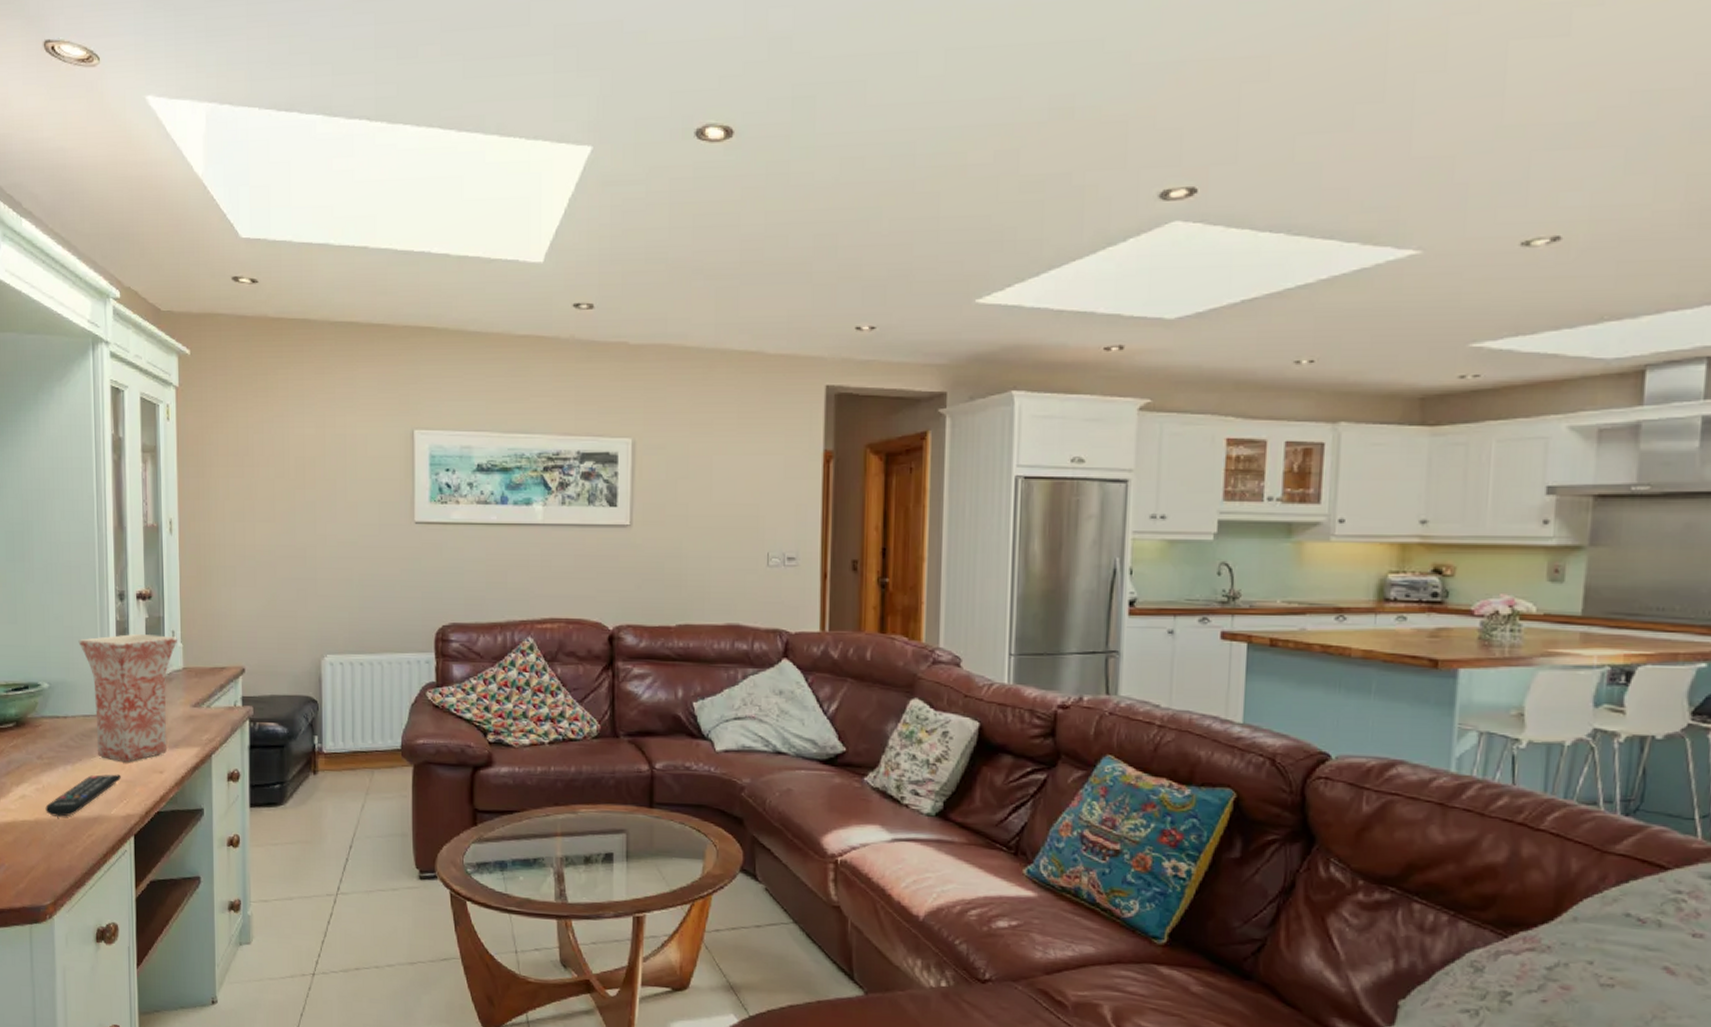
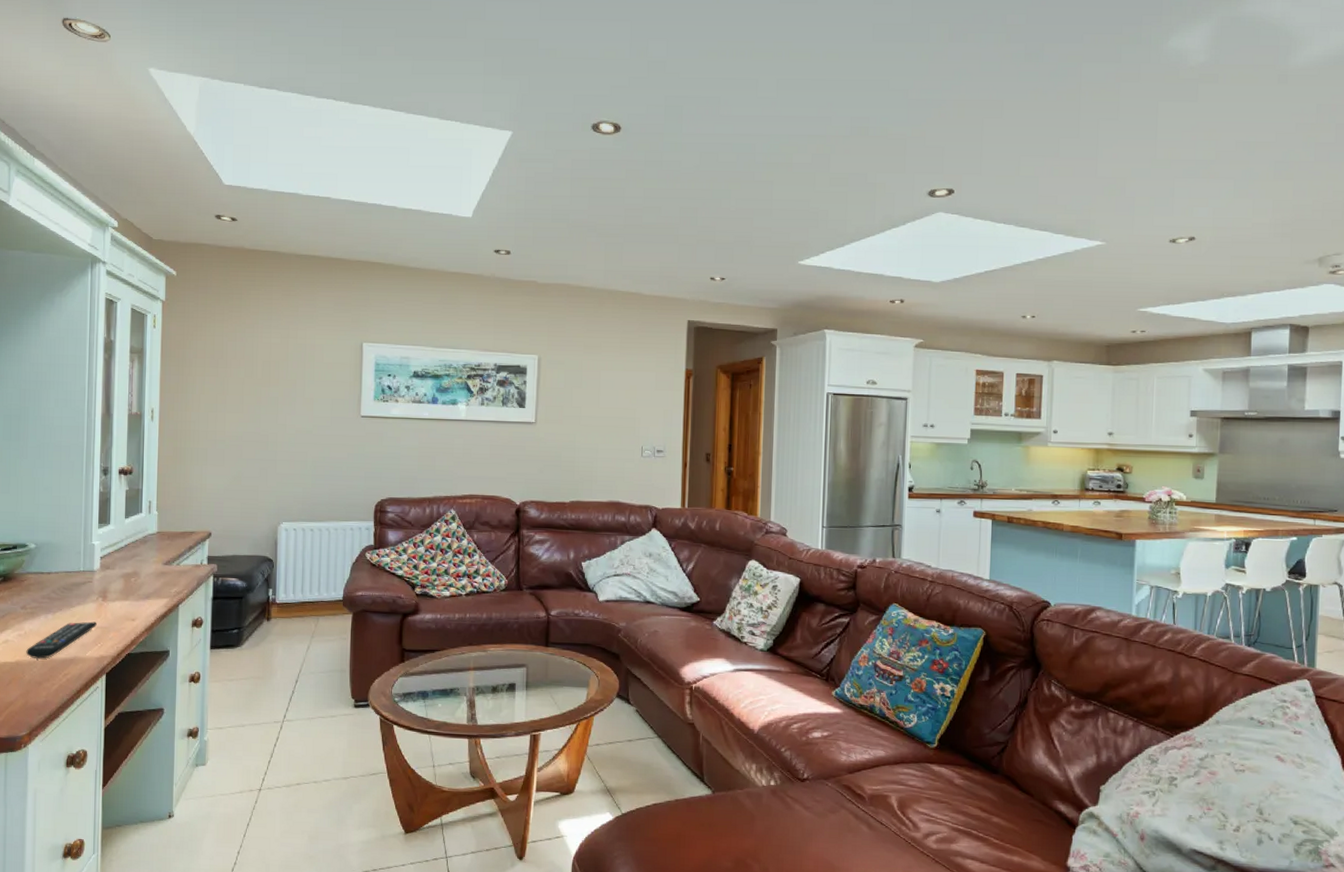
vase: present [78,633,178,762] -> none [64,502,154,611]

